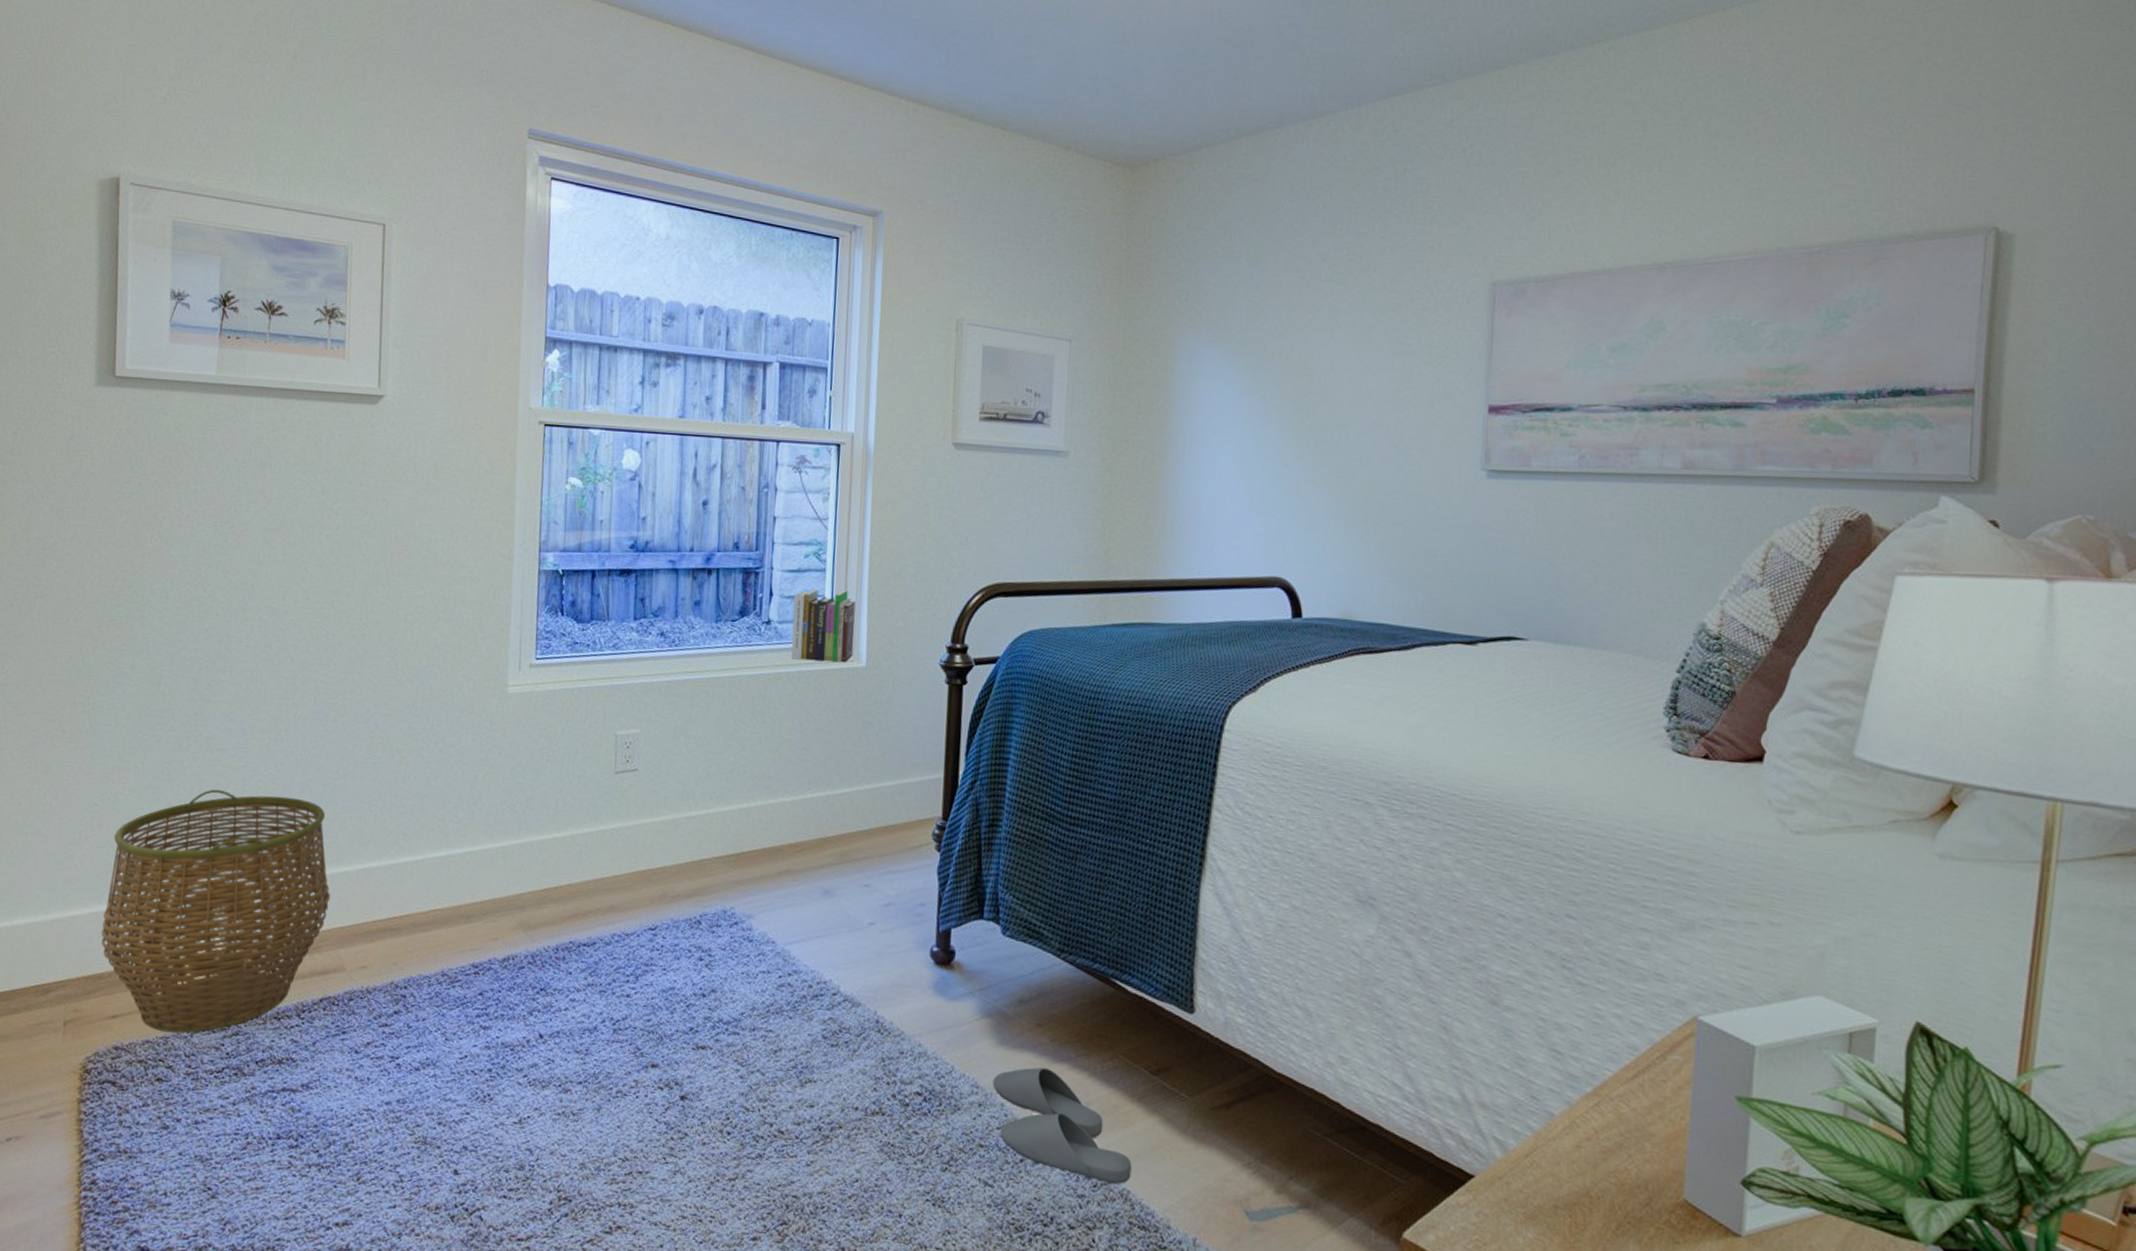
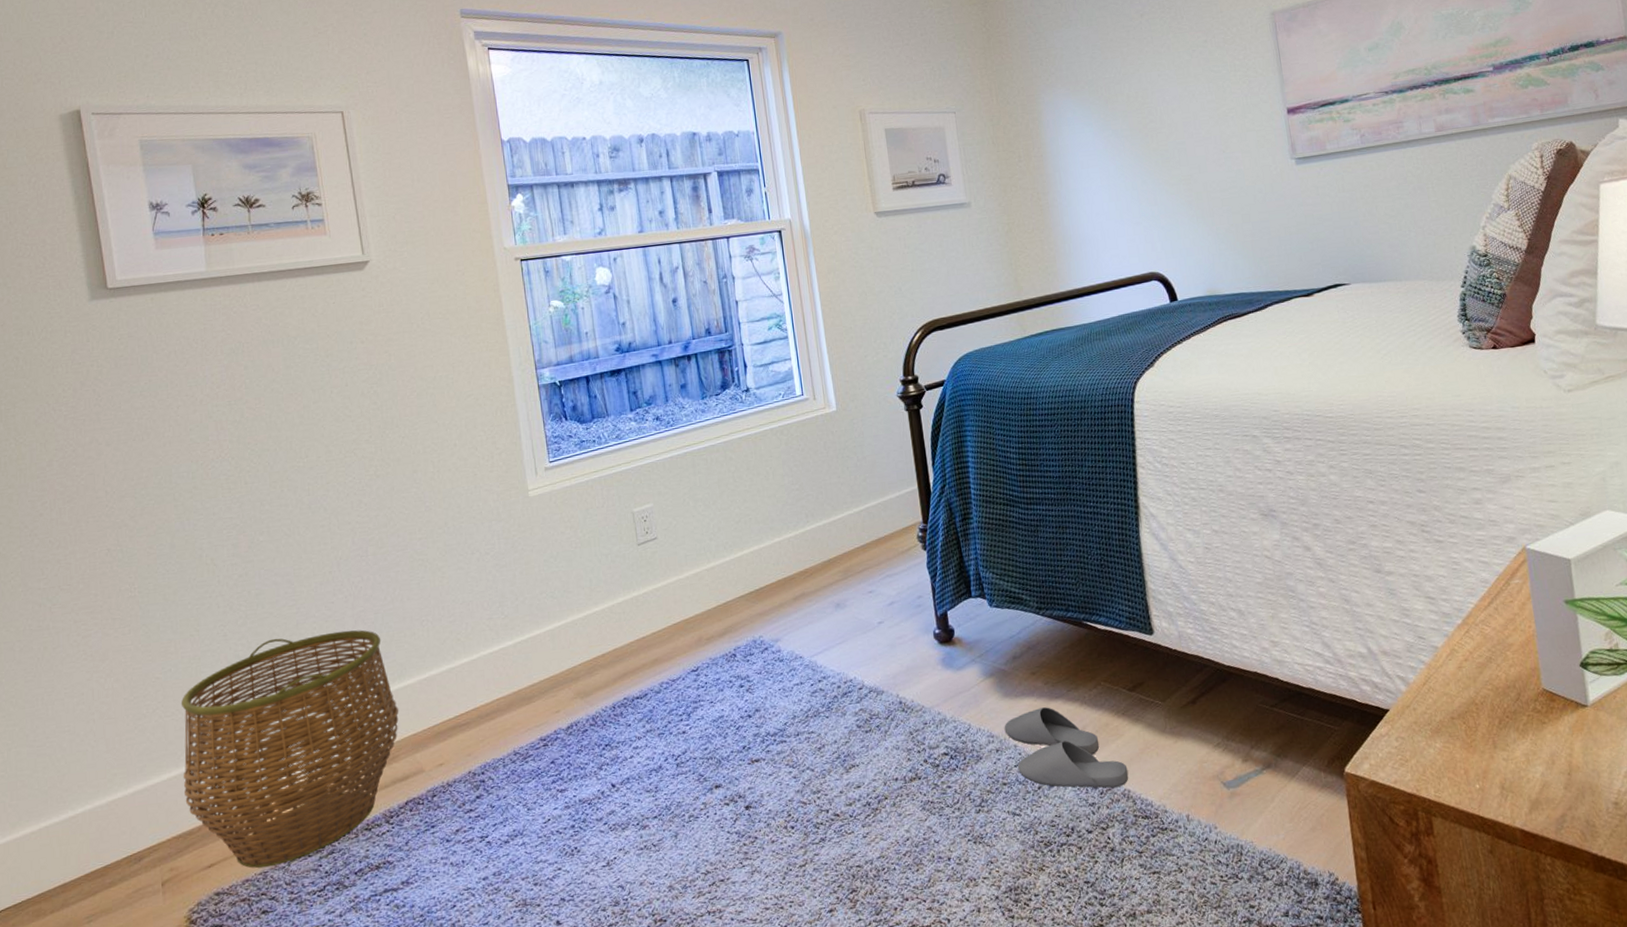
books: present [791,589,856,663] -> none [765,350,824,417]

